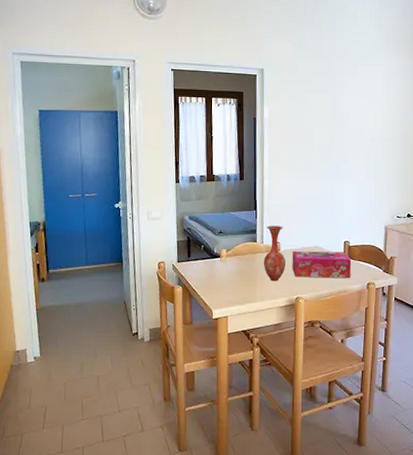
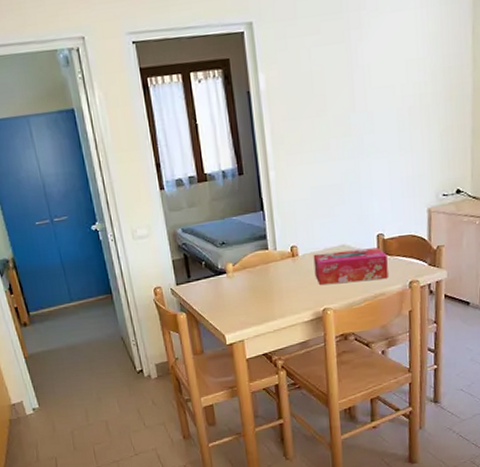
vase: present [263,225,285,282] -> none [278,226,307,294]

